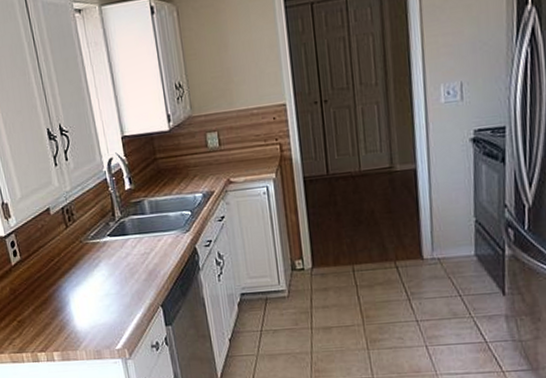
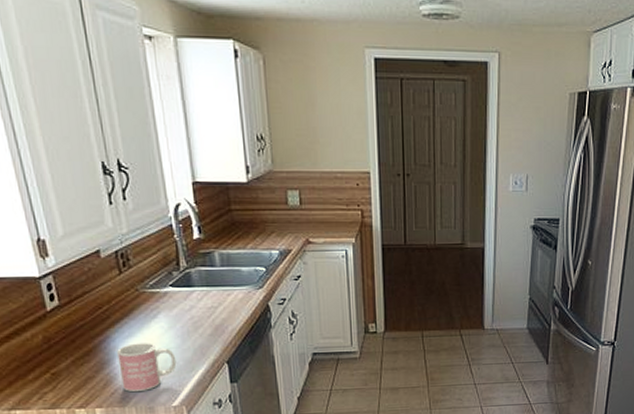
mug: none [68,290,118,337] -> present [117,343,177,392]

